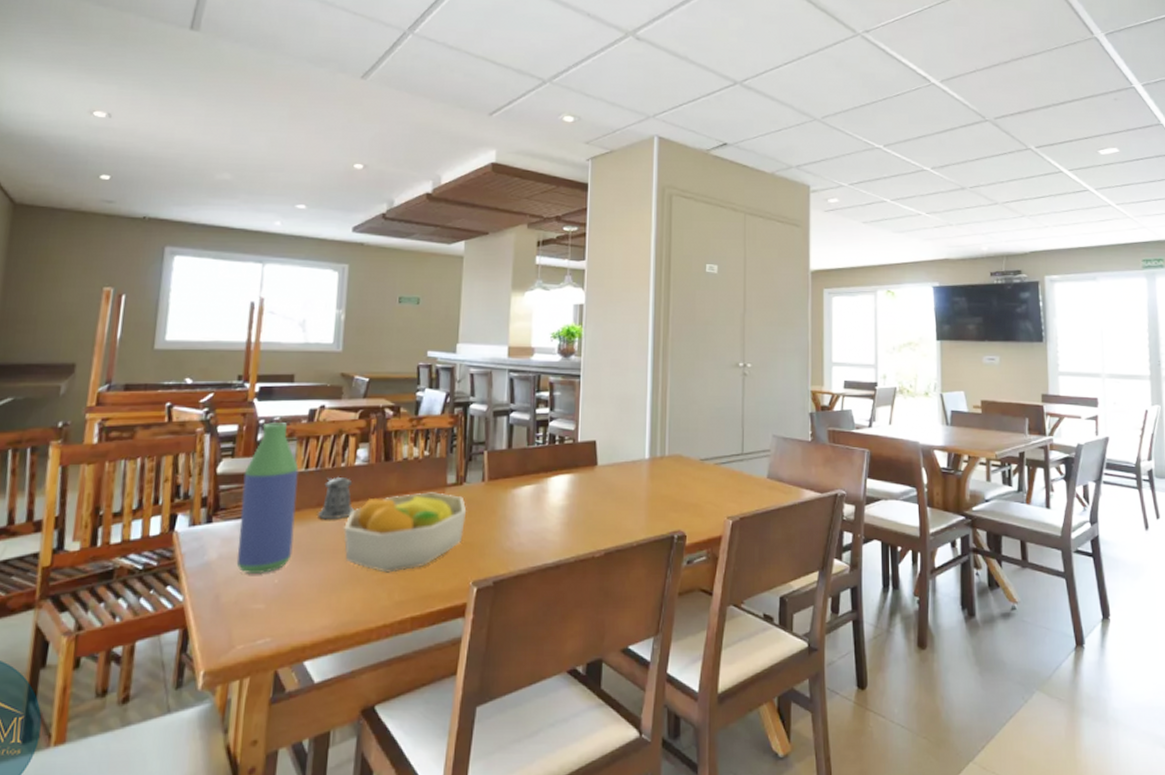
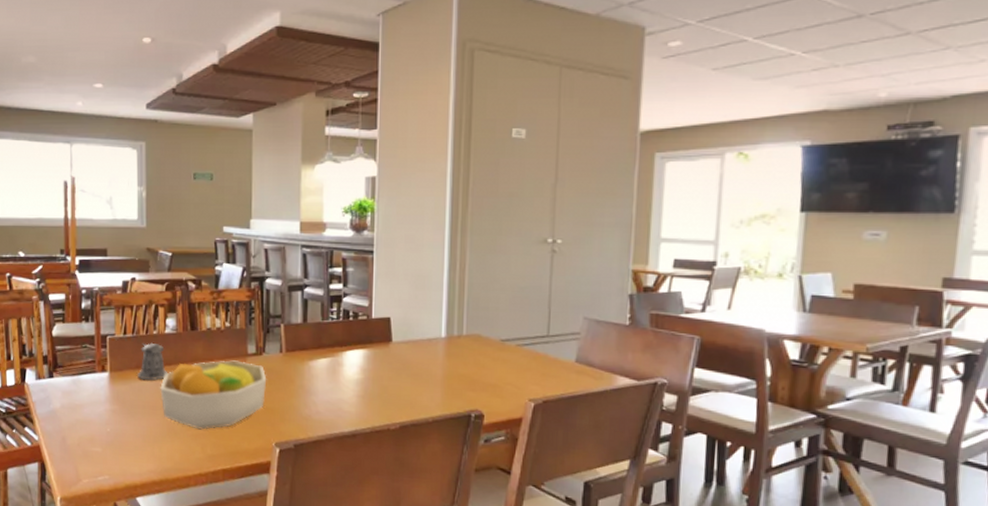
bottle: present [236,422,299,573] -> none [74,292,119,423]

